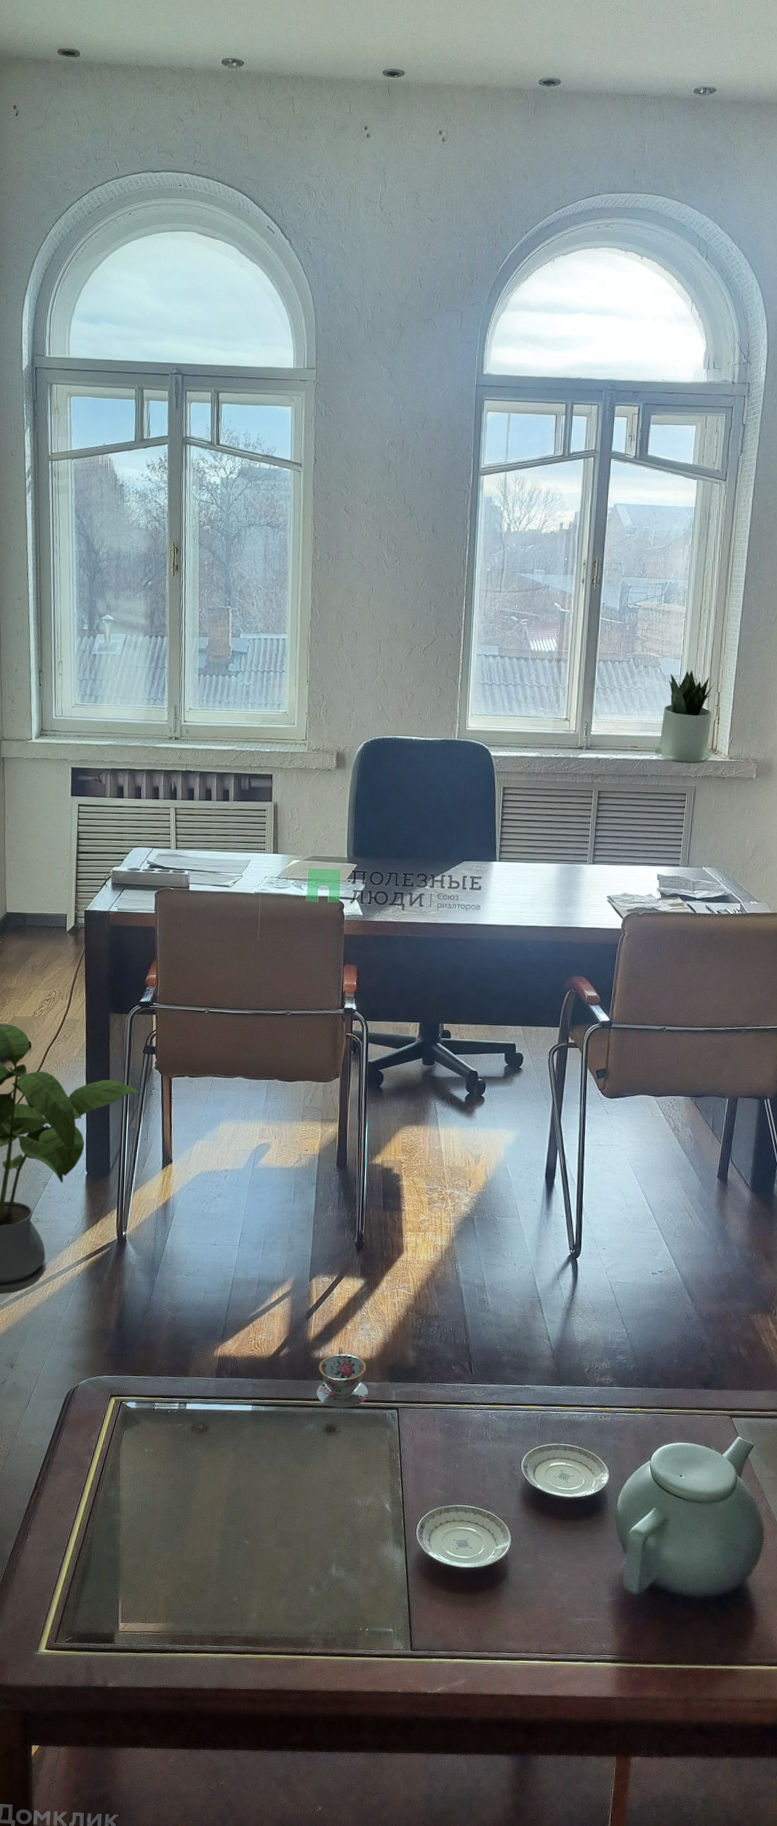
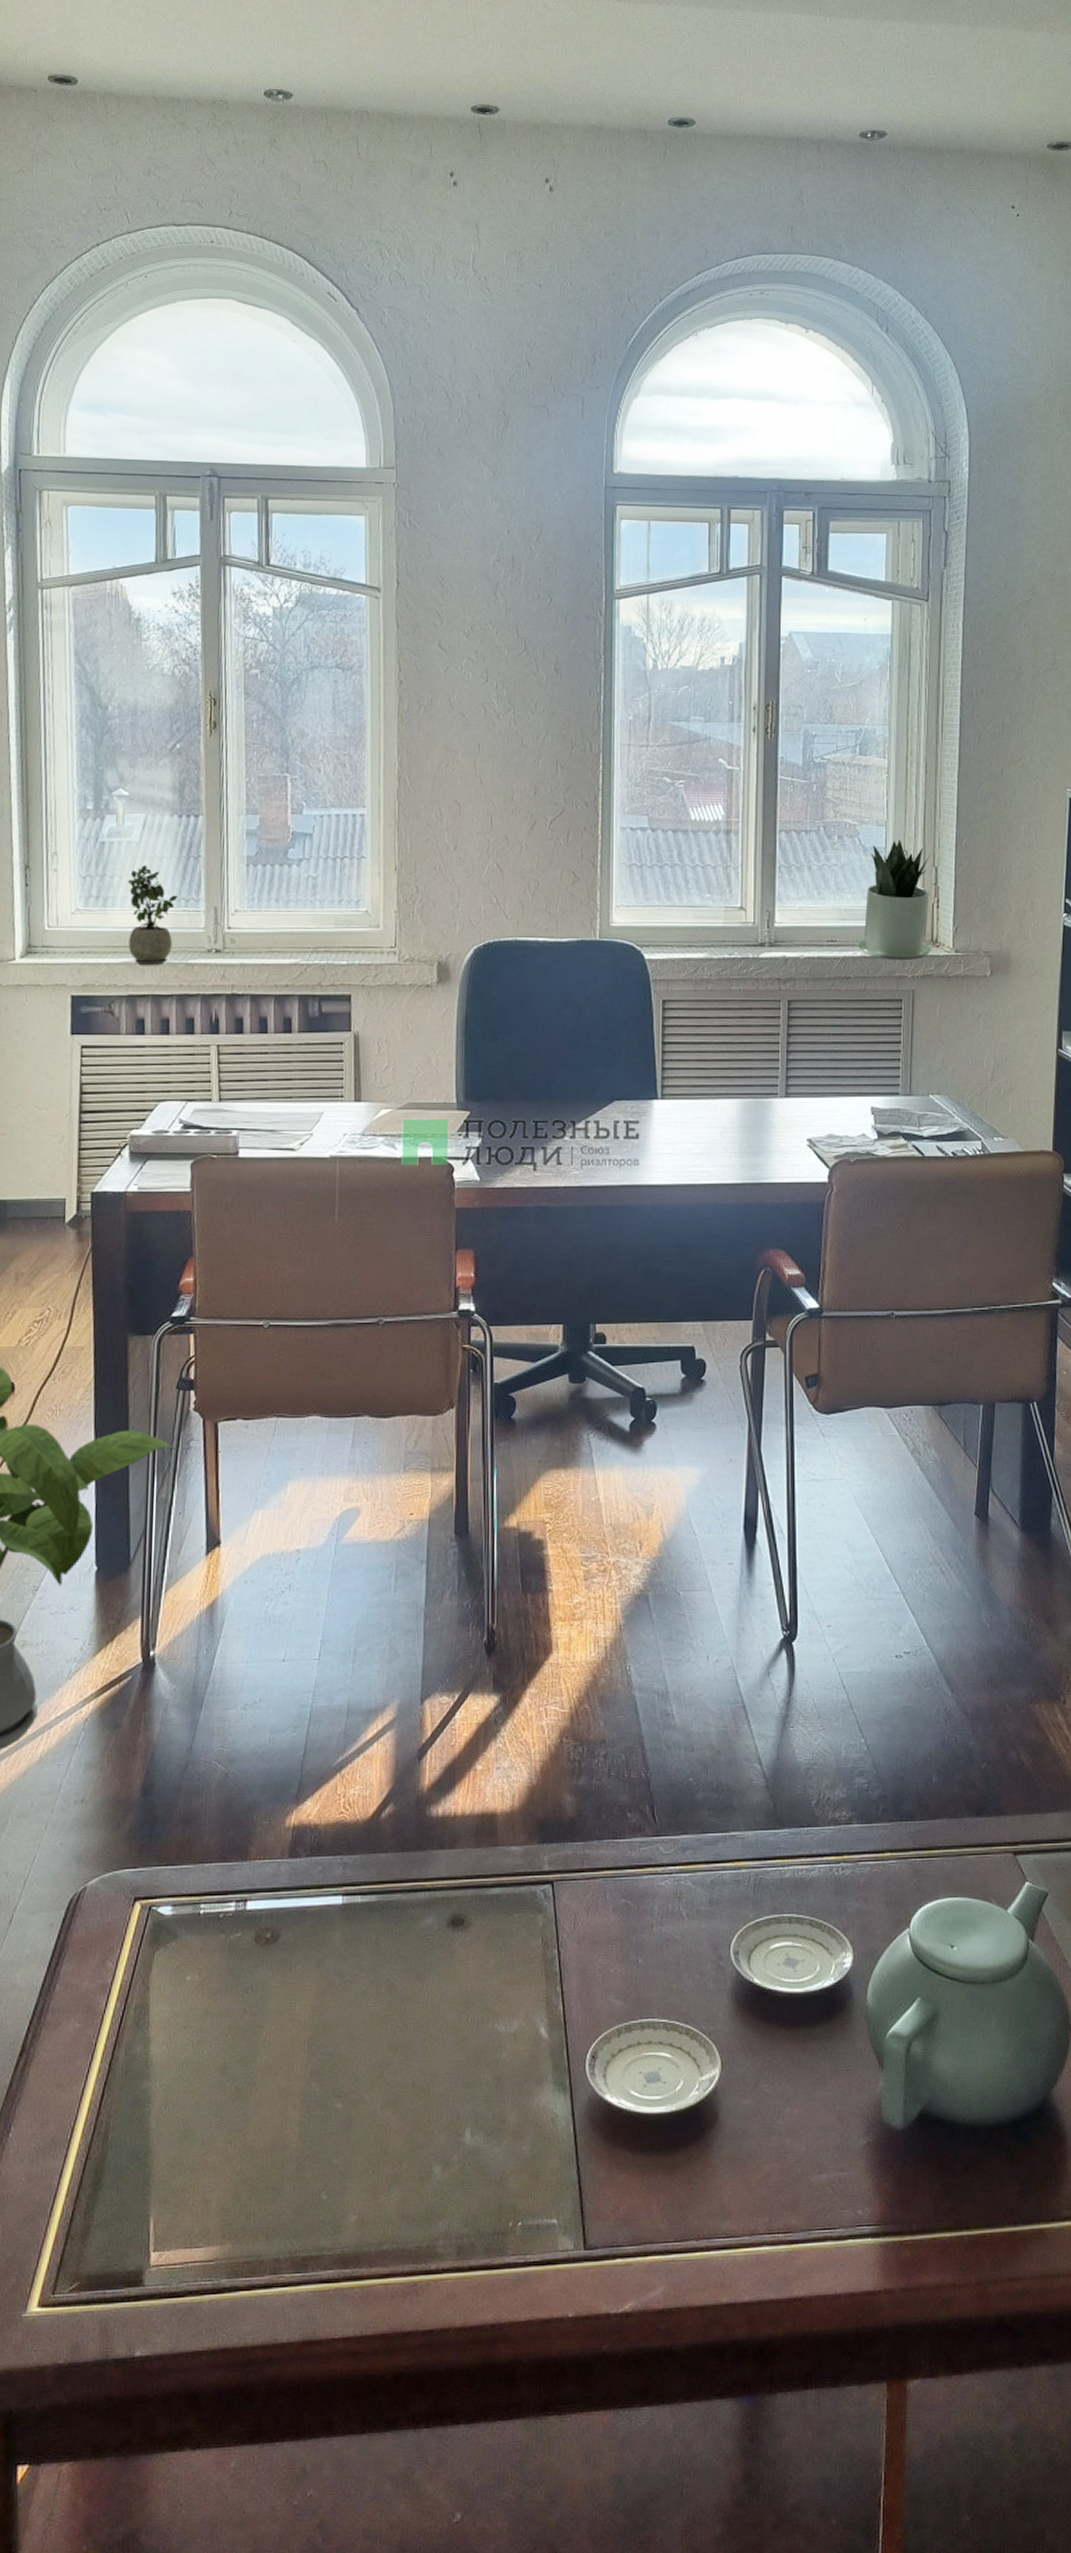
potted plant: none [112,673,148,748] -> present [127,865,178,966]
teacup: present [316,1347,369,1408] -> none [435,1797,510,1889]

